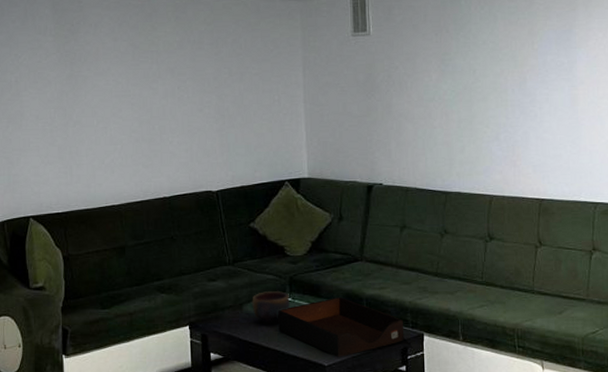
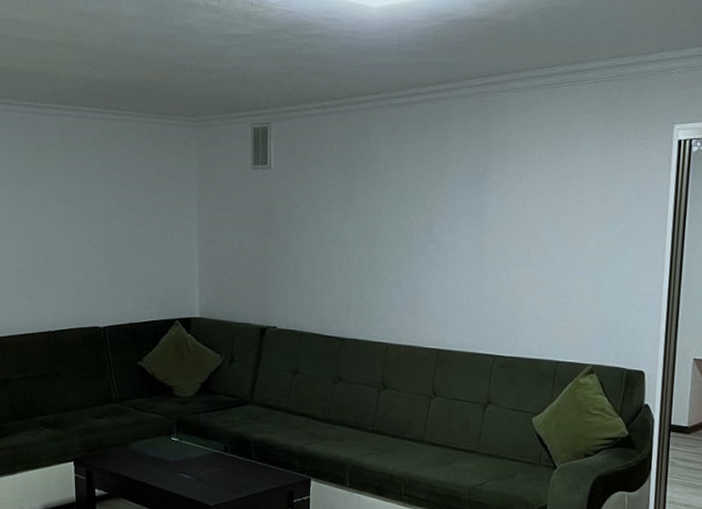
bowl: present [252,291,290,325] -> none [138,431,176,464]
tray: present [278,296,405,357] -> none [164,439,292,498]

